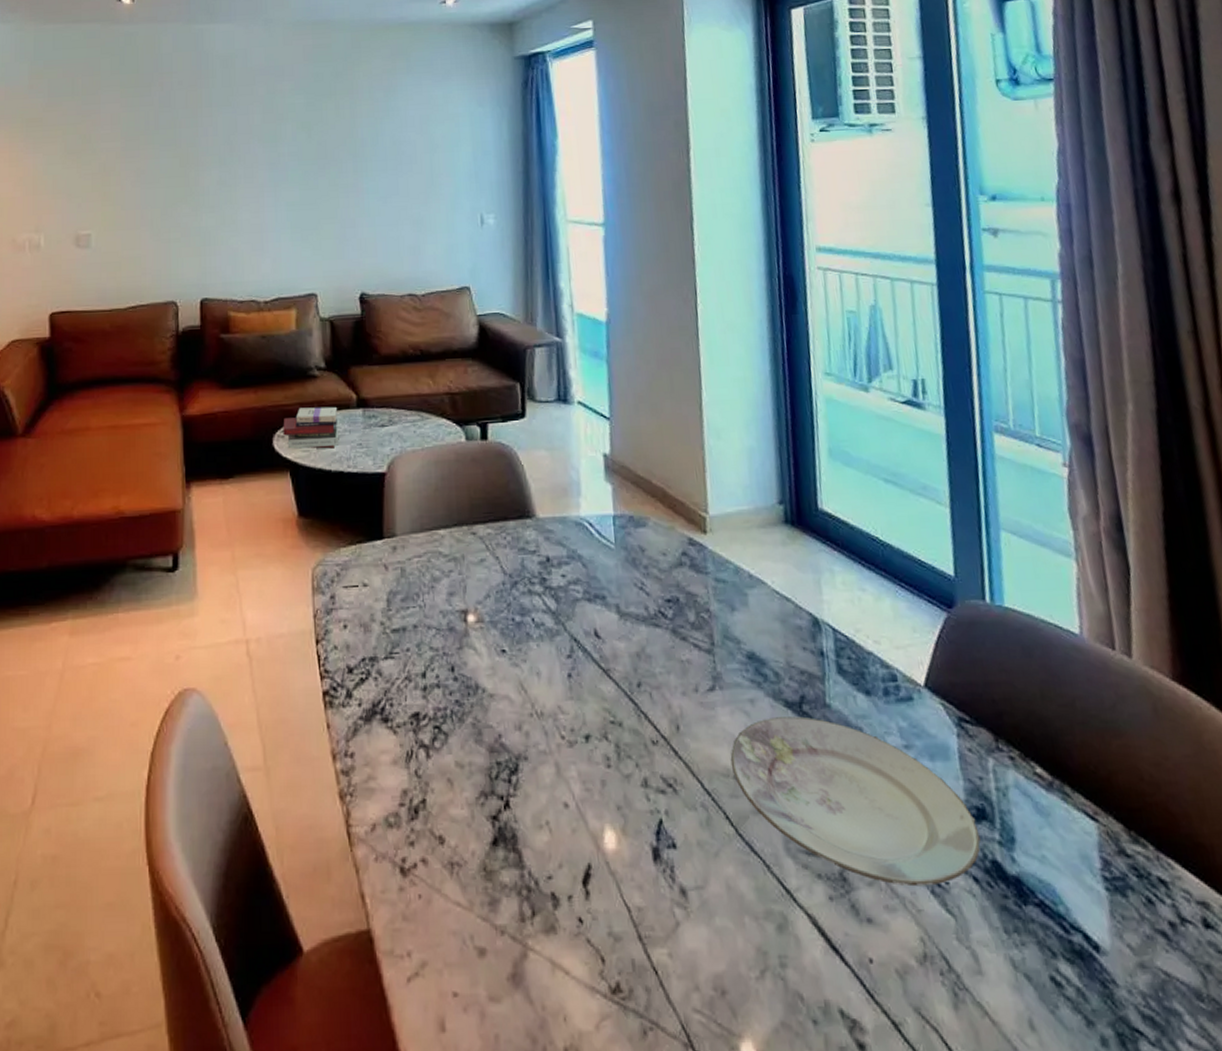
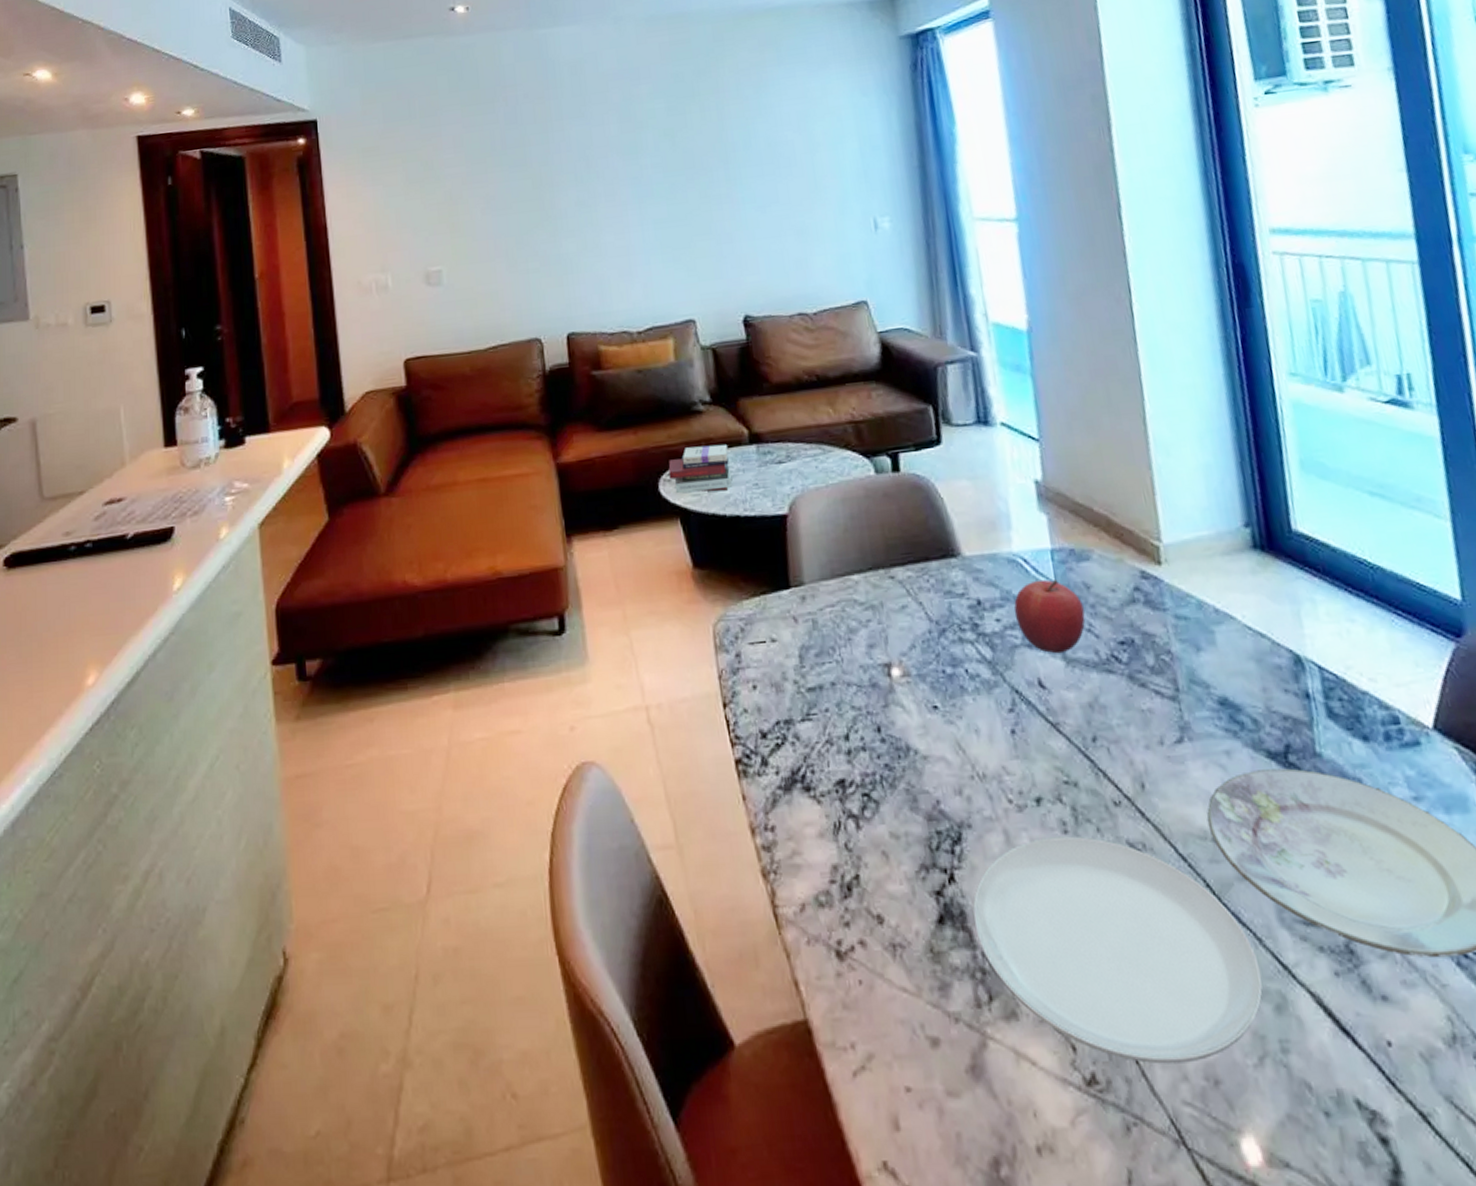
plate: none [523,770,768,976] -> present [973,836,1263,1064]
fruit: none [578,541,639,608] -> present [1014,578,1086,654]

